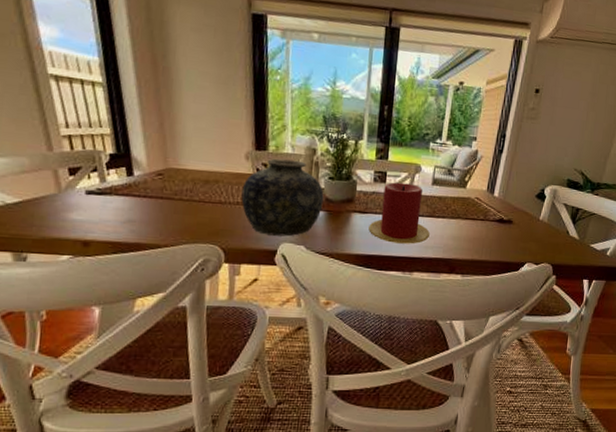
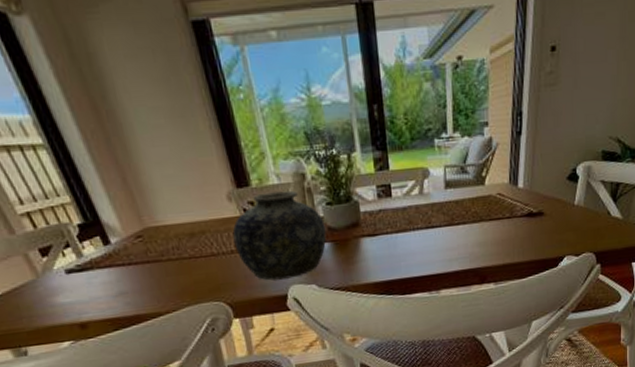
candle: present [368,182,430,244] -> none [382,192,452,263]

